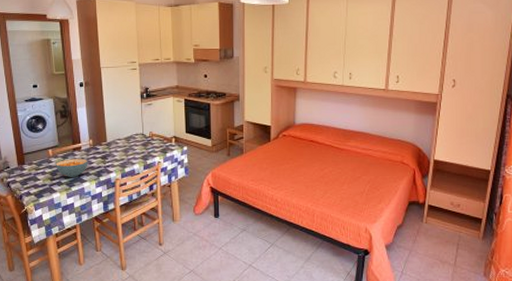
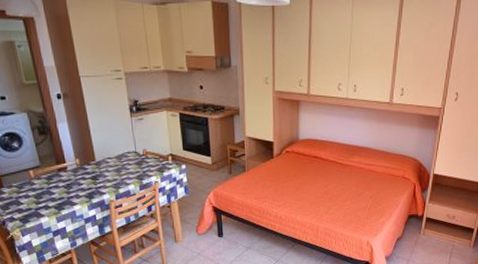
cereal bowl: present [56,159,88,177] -> none [39,180,77,200]

